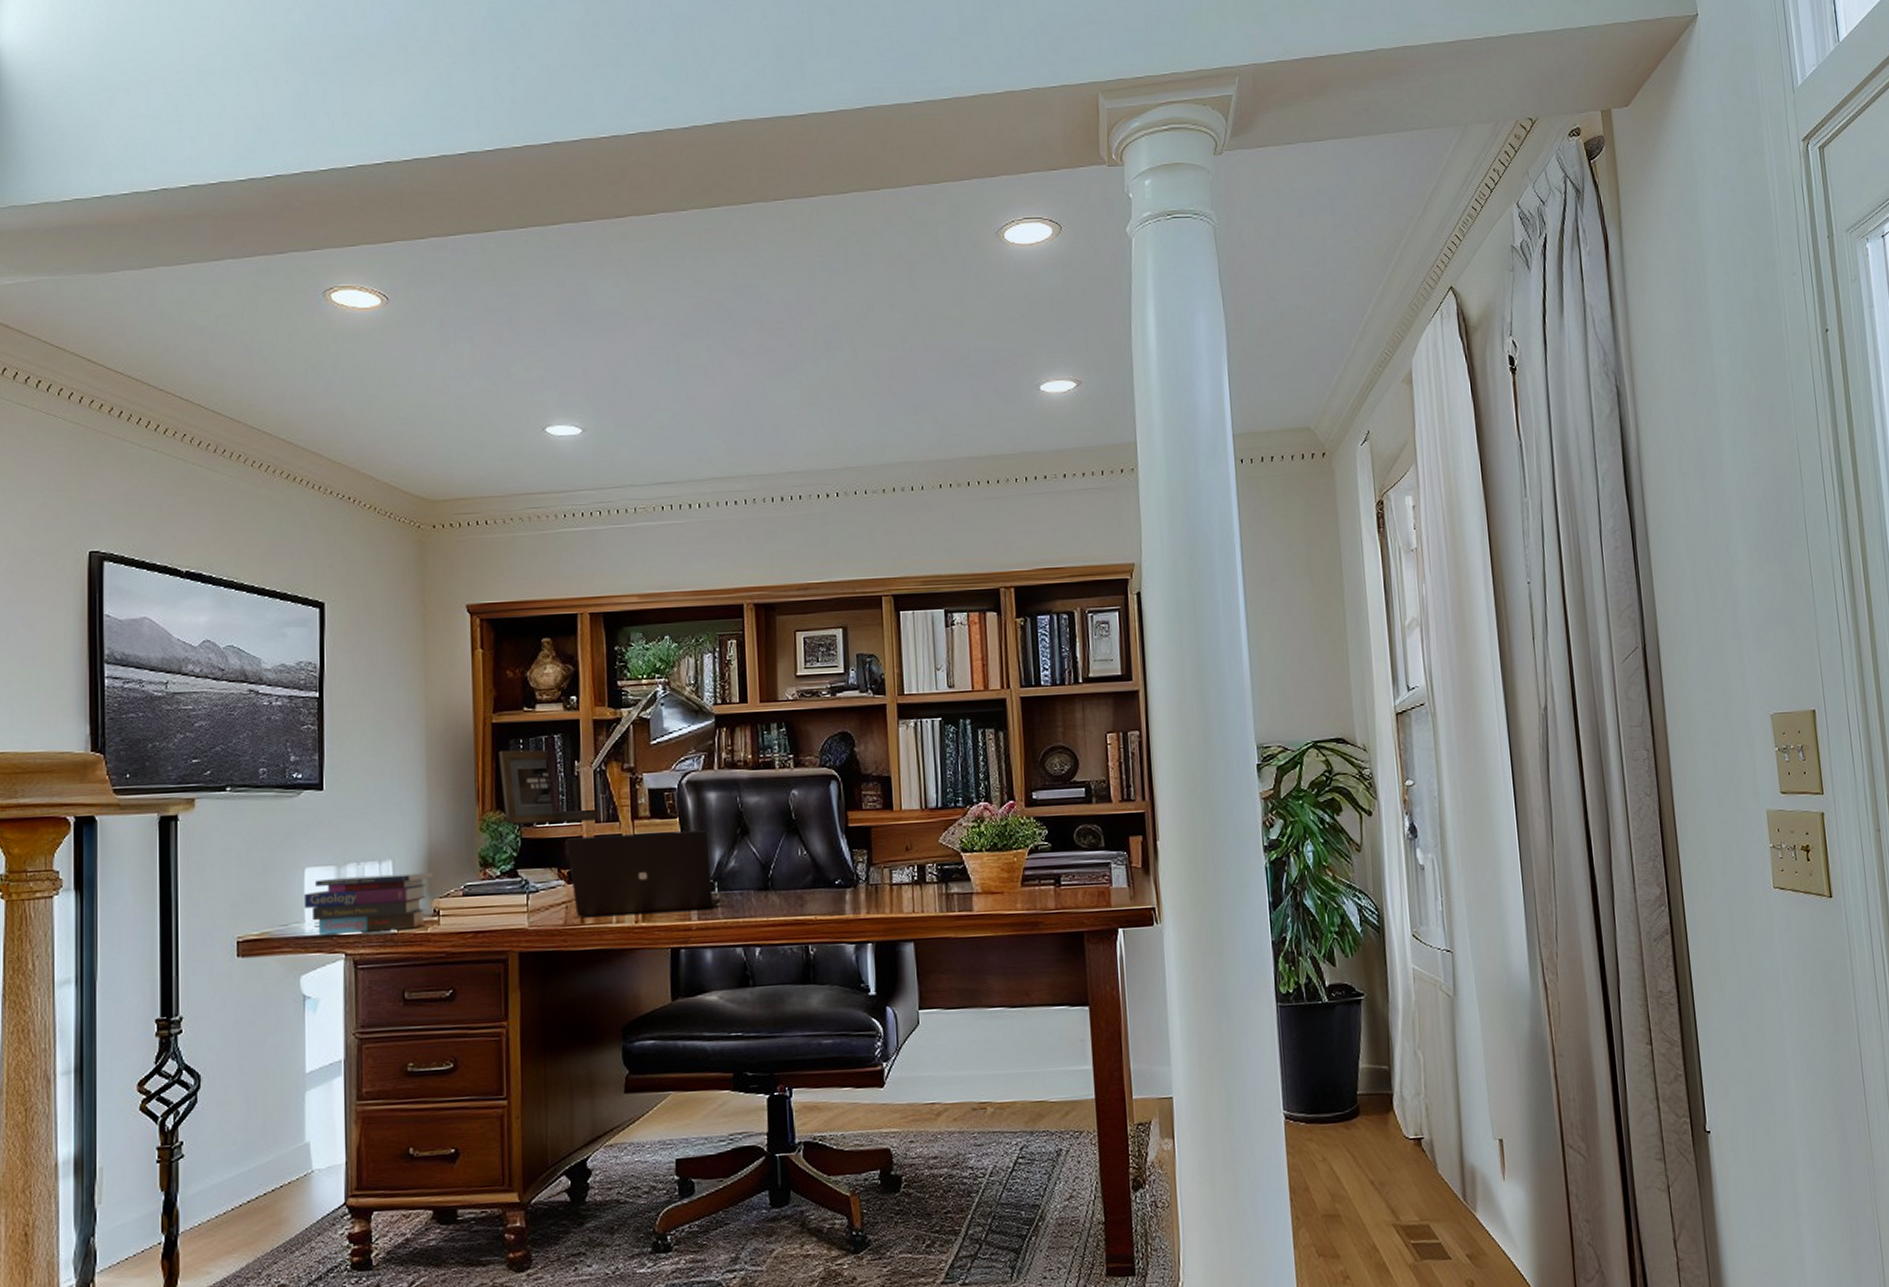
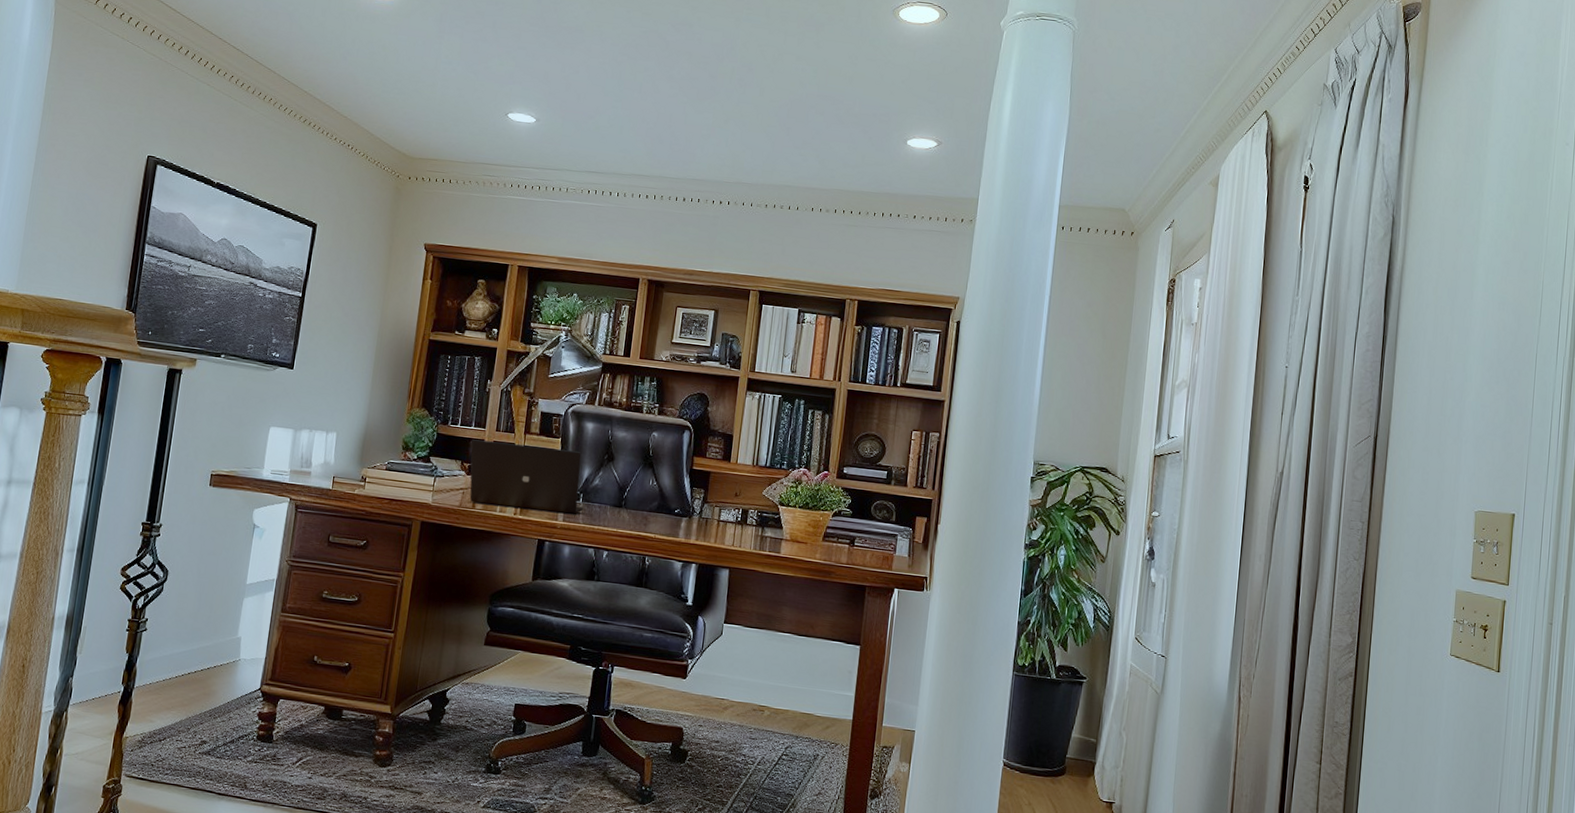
books: present [303,872,433,935] -> none [265,438,366,489]
picture frame: present [498,749,597,825] -> none [427,362,499,429]

